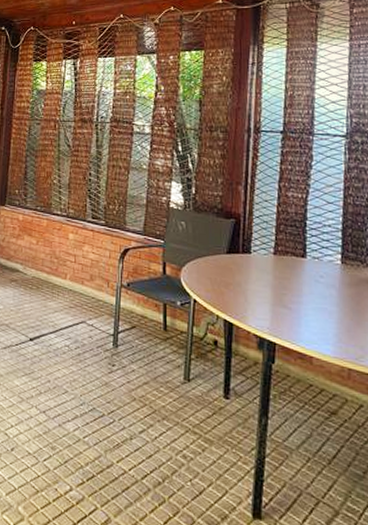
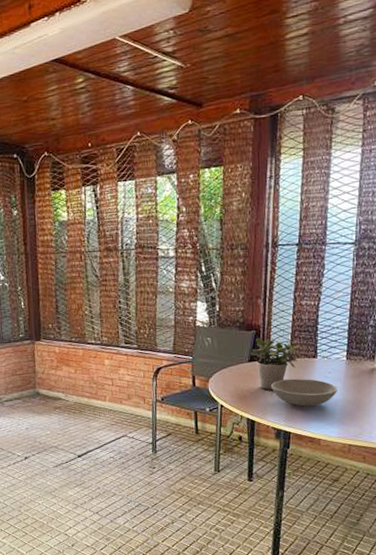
potted plant: none [229,228,289,290] -> present [250,338,303,390]
bowl: none [253,278,332,315] -> present [271,378,337,407]

